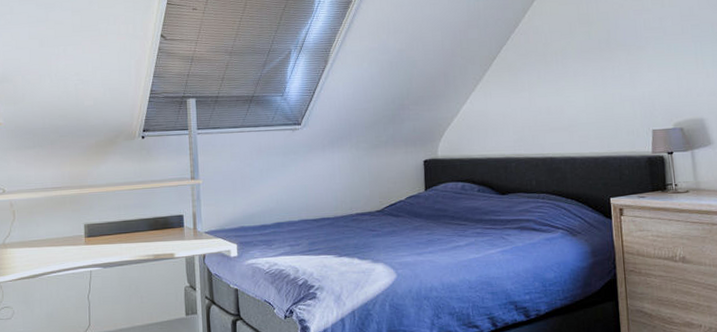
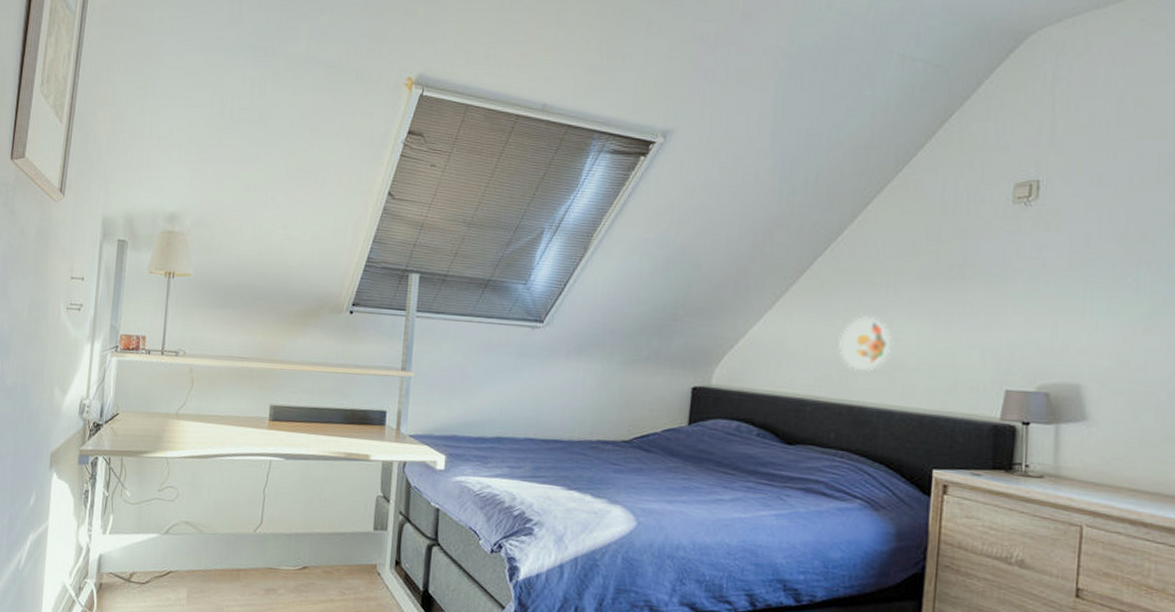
decorative plate: none [528,87,567,131] -> present [839,316,892,372]

